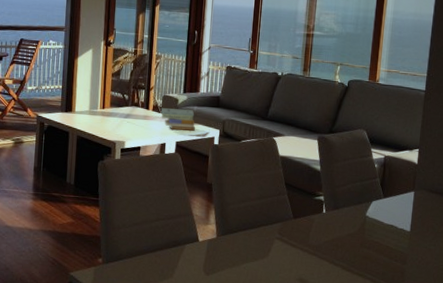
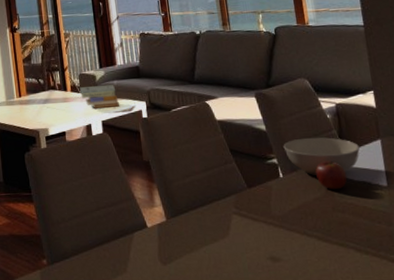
bowl: none [331,181,395,216] -> present [283,137,360,176]
fruit: none [354,204,380,230] -> present [315,160,348,190]

